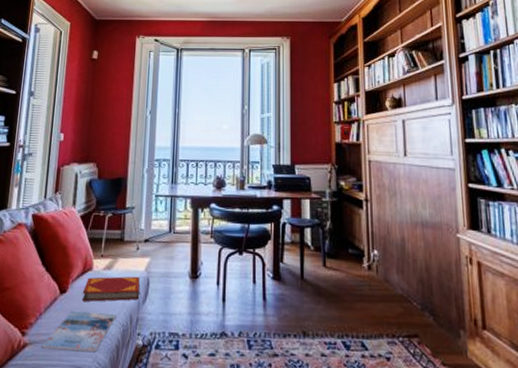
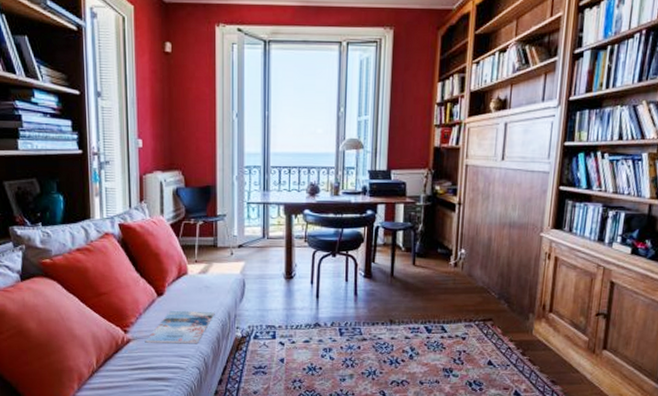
hardback book: present [81,276,140,302] -> none [179,278,236,302]

